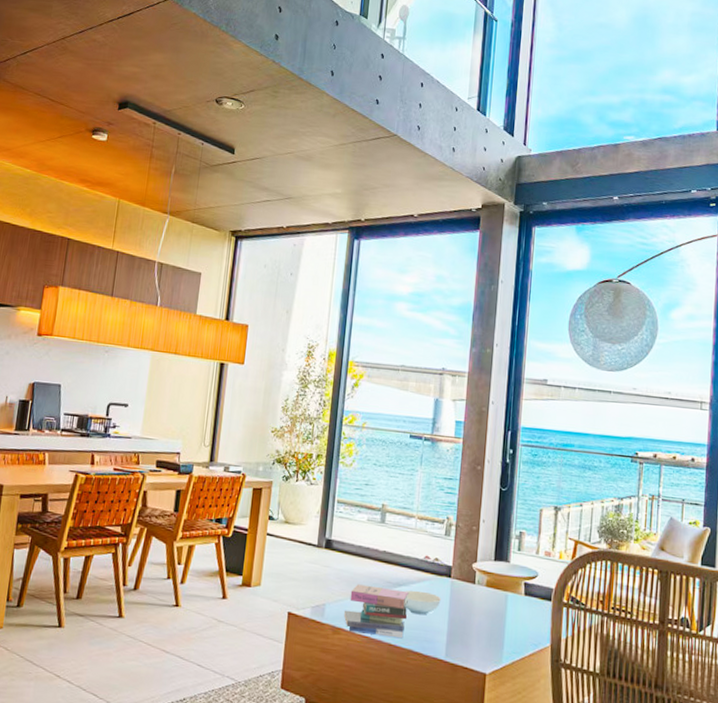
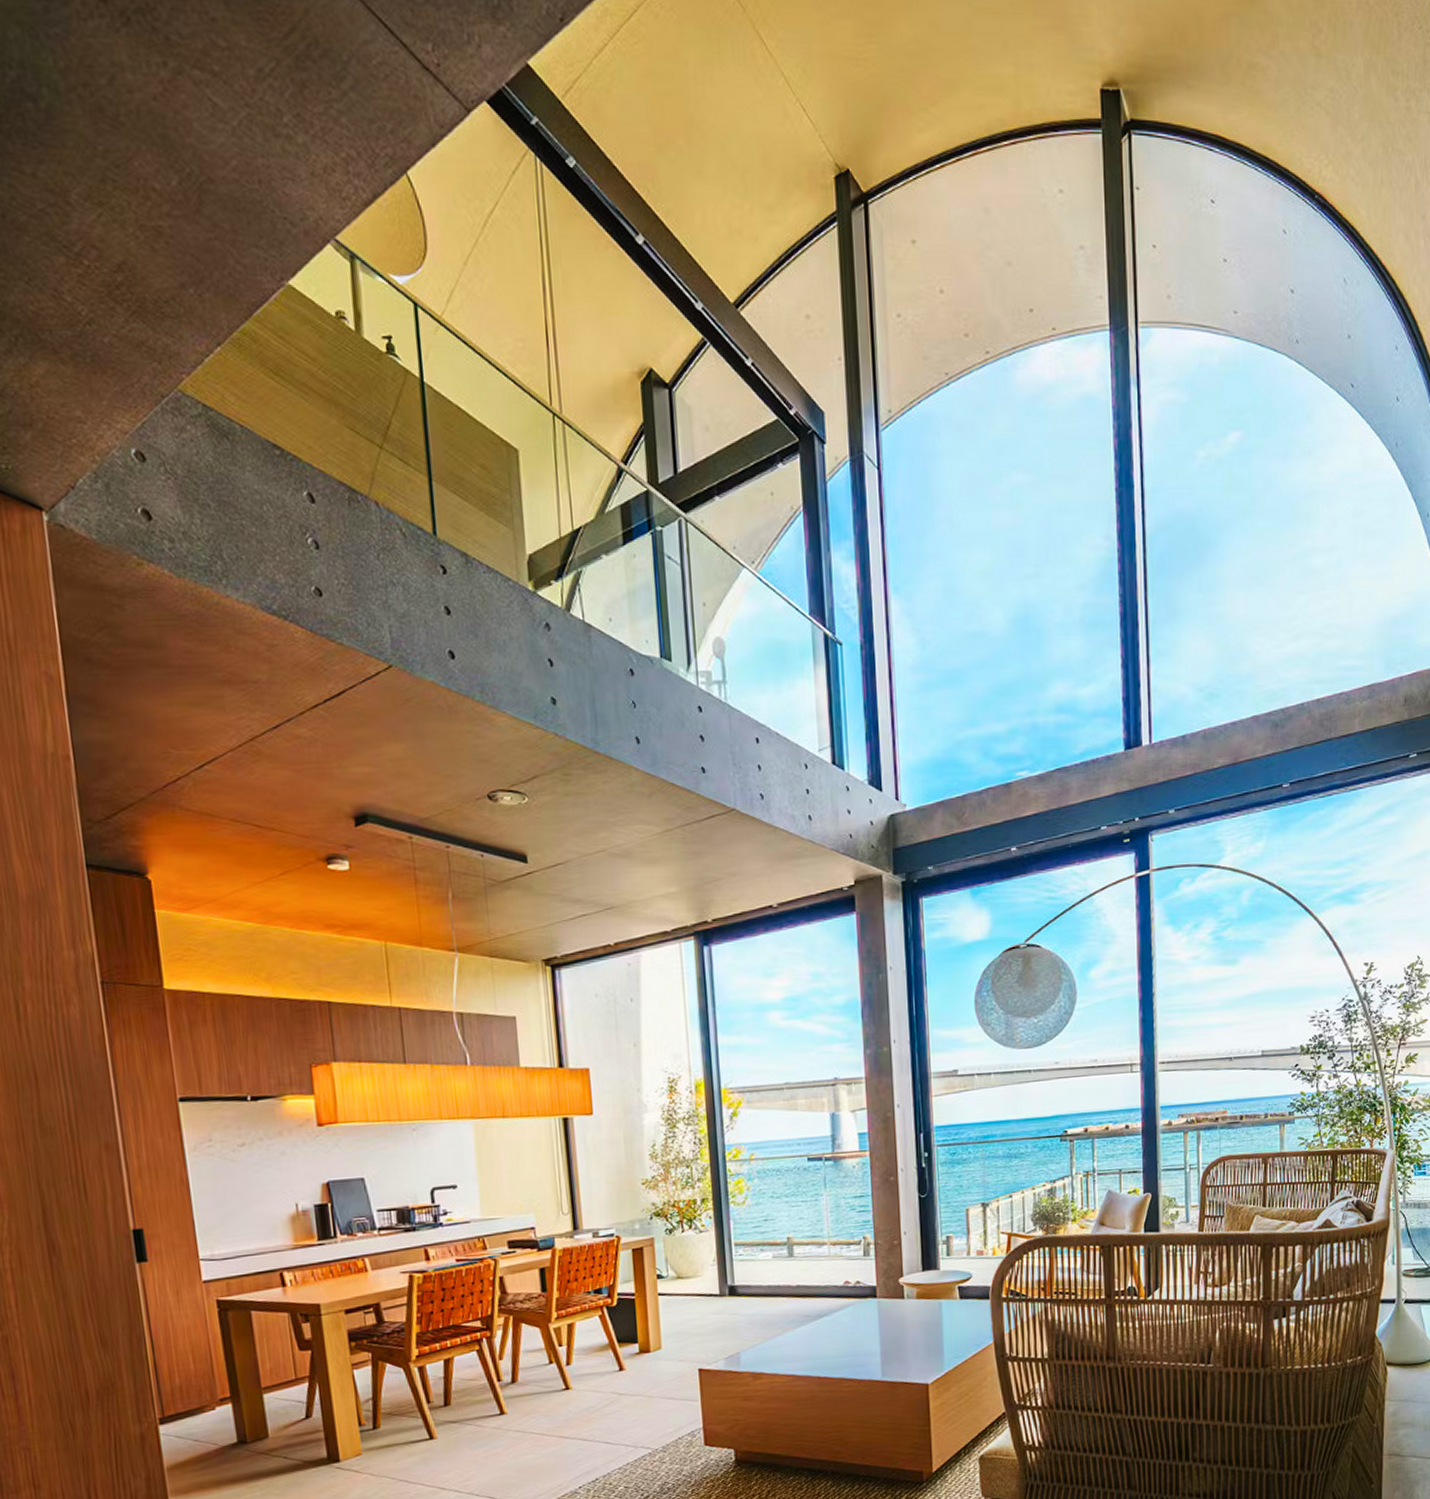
books: present [343,584,410,639] -> none [762,1321,835,1374]
bowl: present [405,590,441,616] -> none [827,1317,869,1342]

